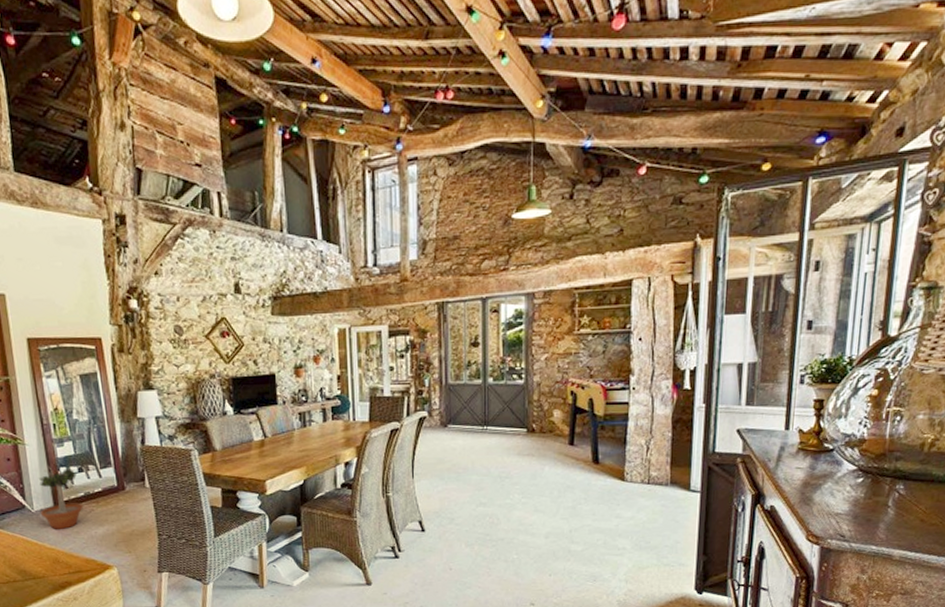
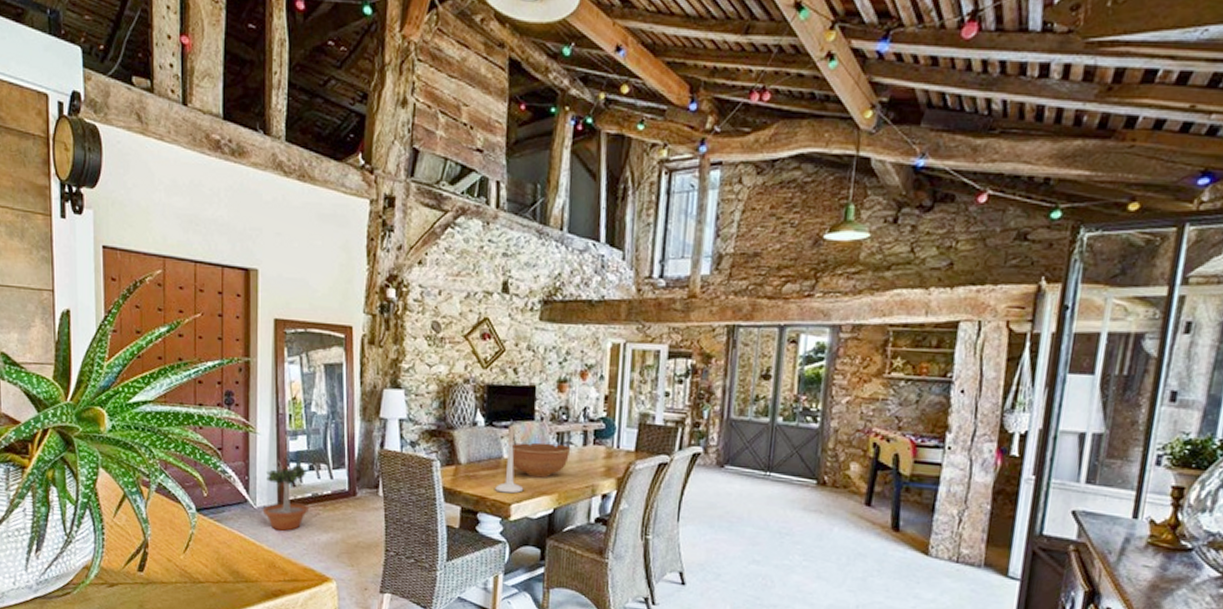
candlestick: none [250,411,276,472] -> present [495,425,524,494]
bowl: none [261,423,313,455] -> present [512,442,571,478]

